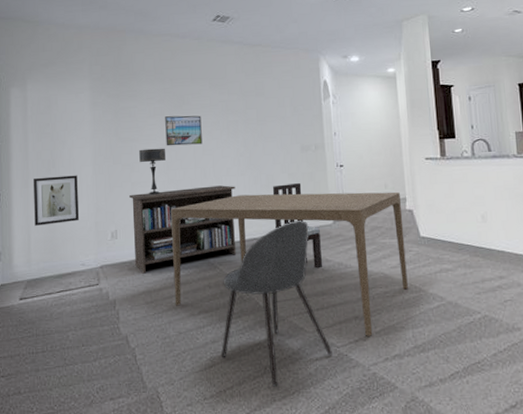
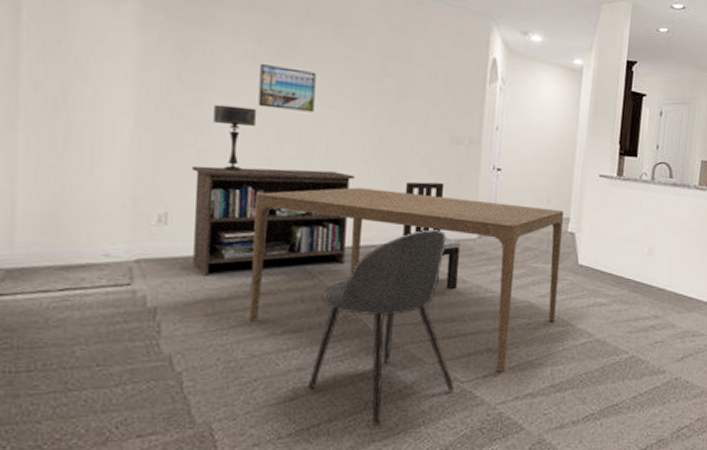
wall art: present [34,175,80,226] -> none [24,119,107,193]

